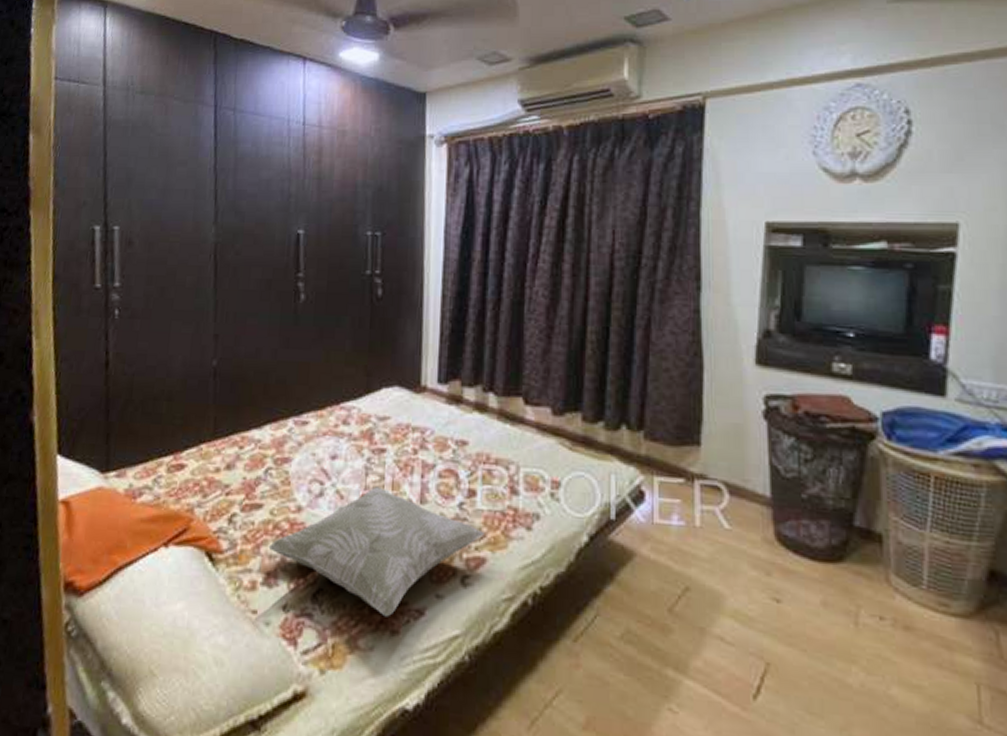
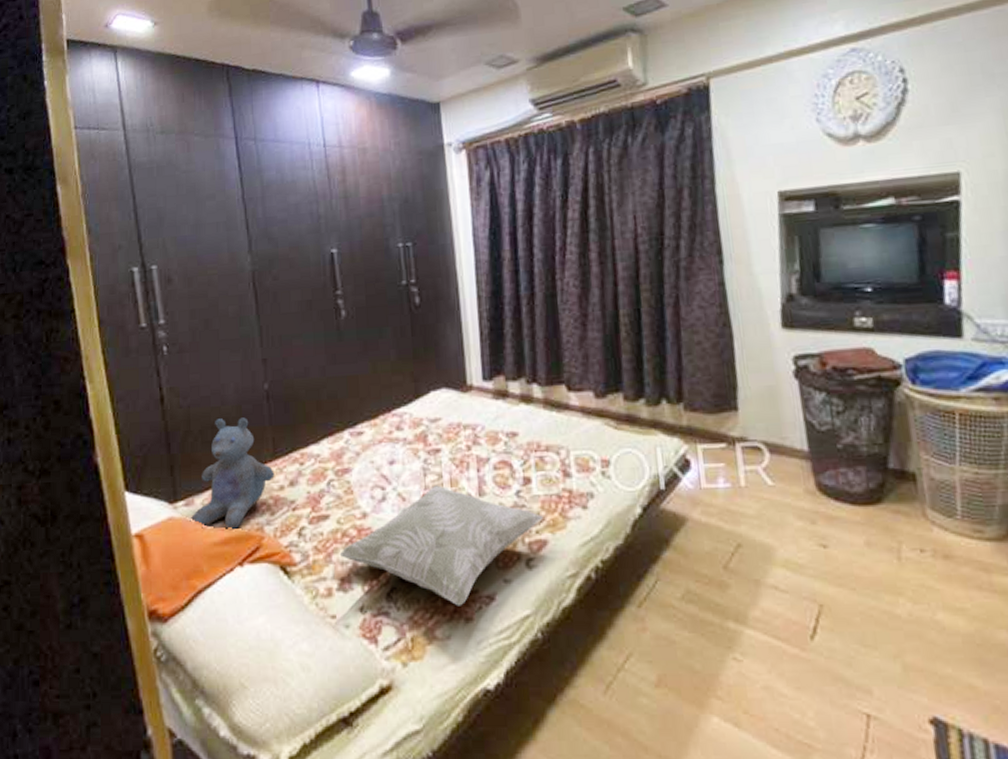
stuffed bear: none [119,391,212,508] -> present [190,417,275,530]

